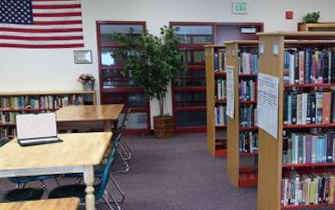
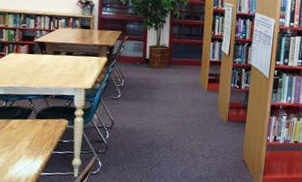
laptop: present [15,111,64,146] -> none [7,31,57,65]

